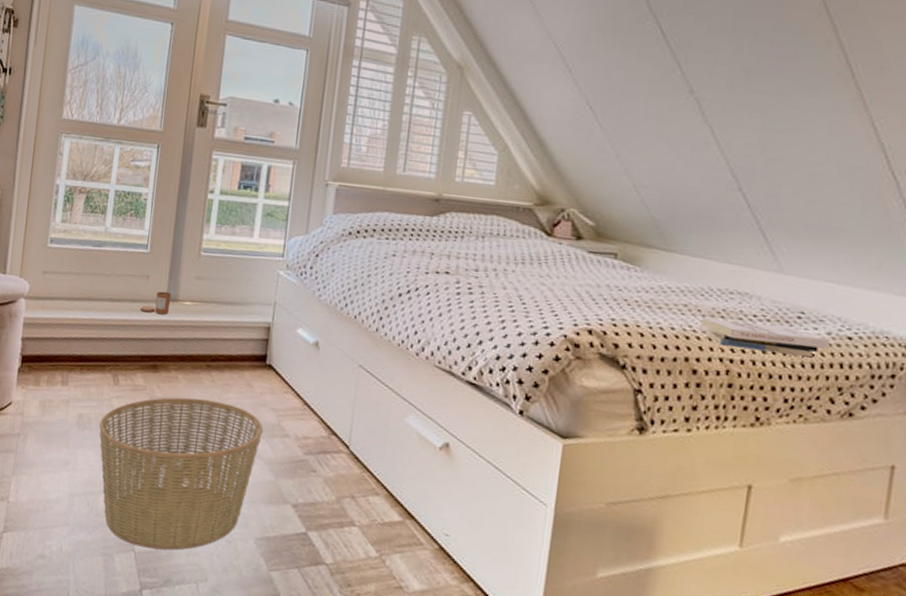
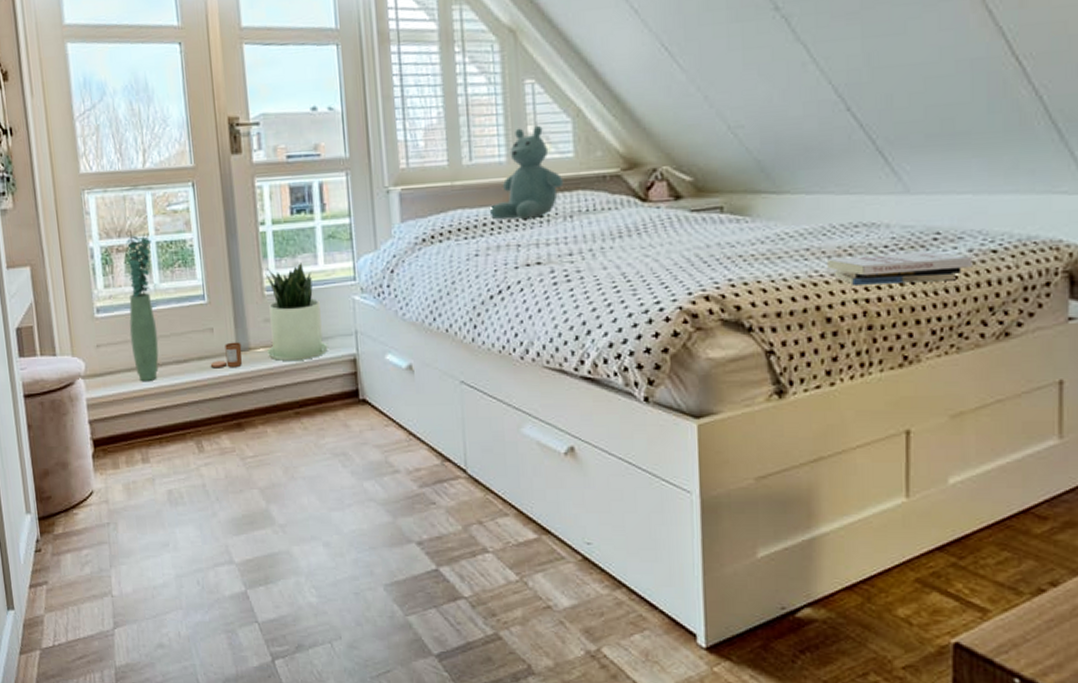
vase: none [73,175,111,313] -> present [126,230,159,382]
basket: present [99,397,264,550] -> none [192,449,371,617]
planter: none [192,231,249,320] -> present [265,263,329,361]
stuffed bear: none [412,151,482,233] -> present [489,125,564,220]

